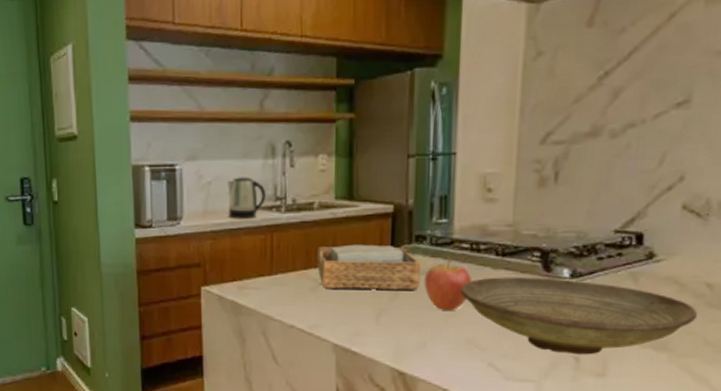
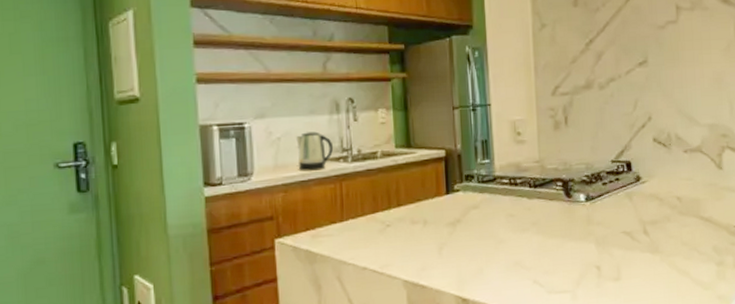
napkin holder: present [317,244,421,290] -> none [383,185,473,229]
fruit: present [424,255,473,312] -> none [475,190,514,239]
decorative bowl: present [461,277,697,355] -> none [506,203,674,265]

